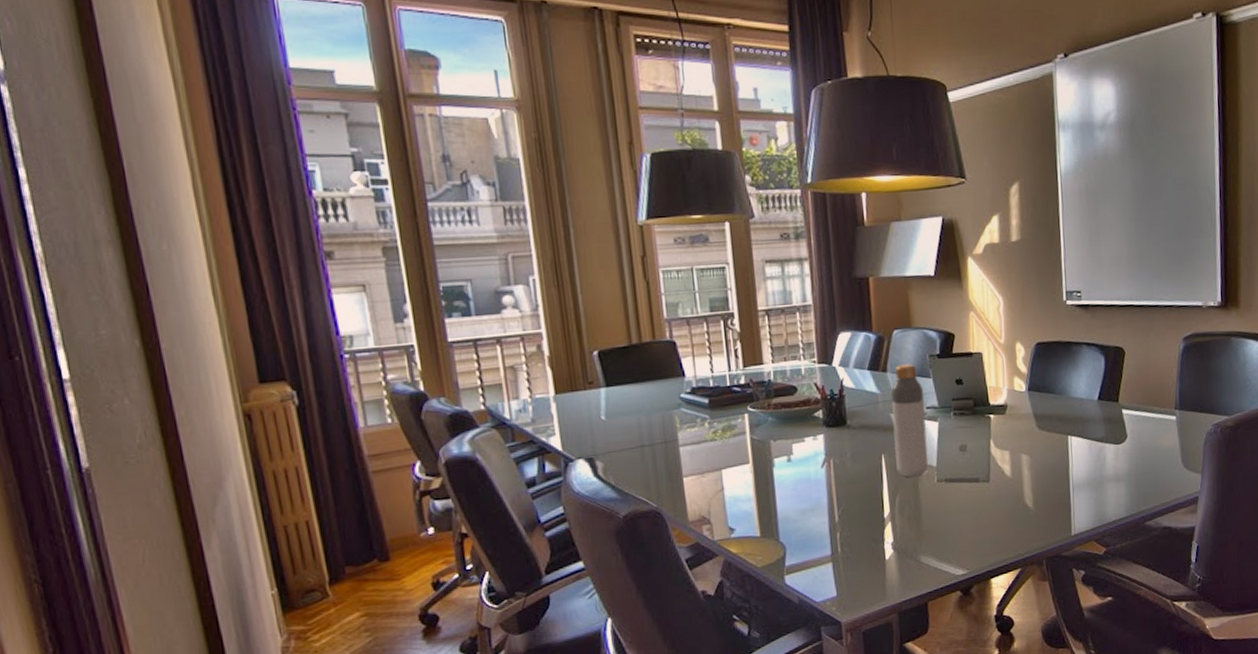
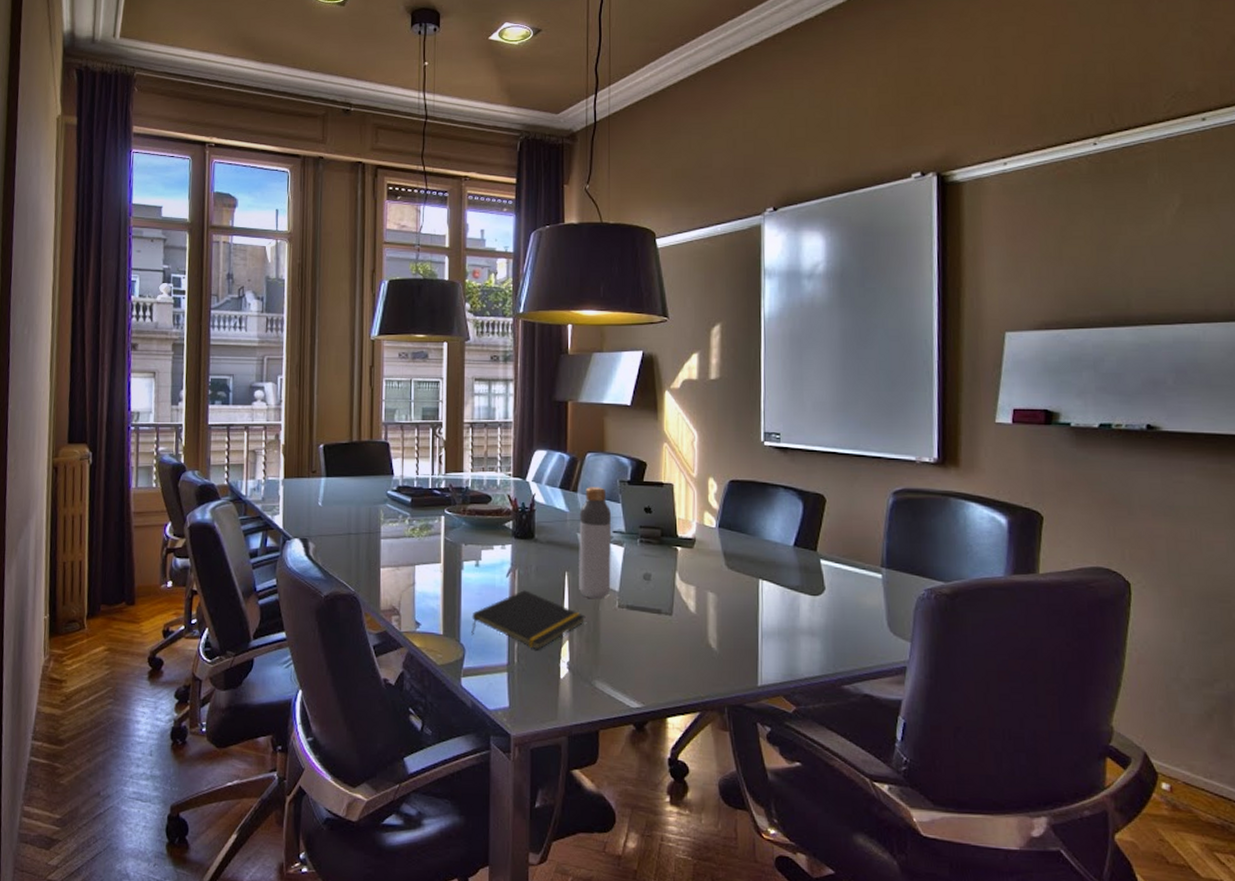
notepad: none [789,478,906,536] -> present [471,590,586,650]

